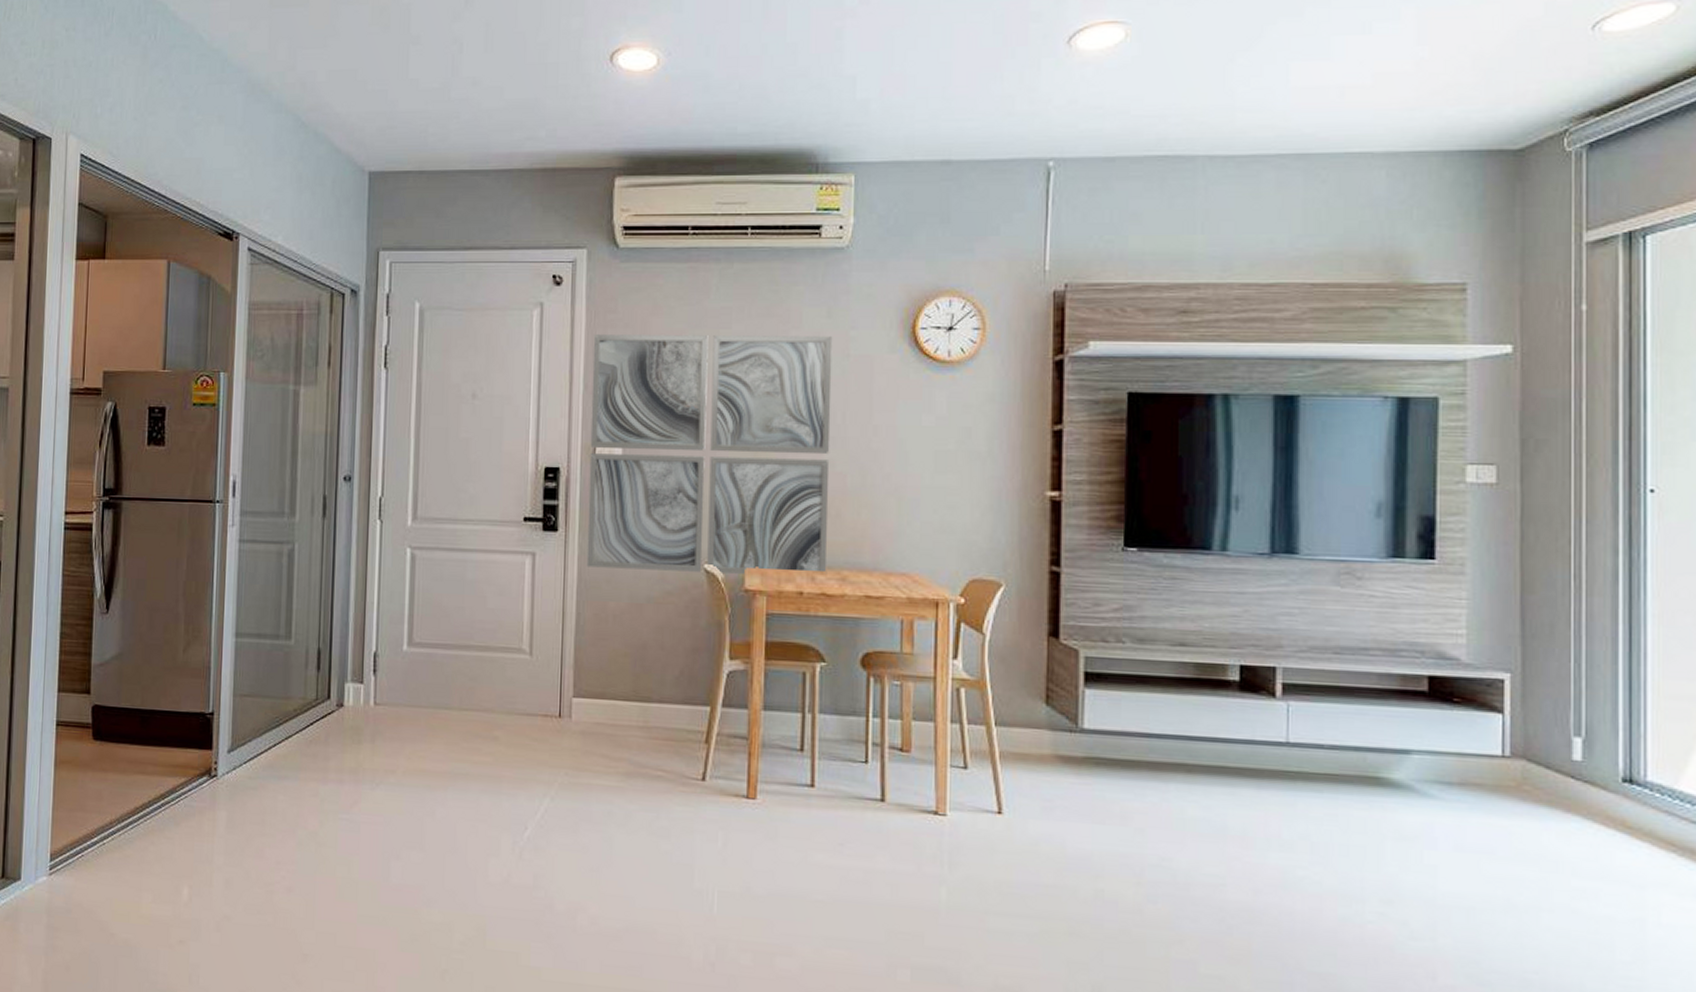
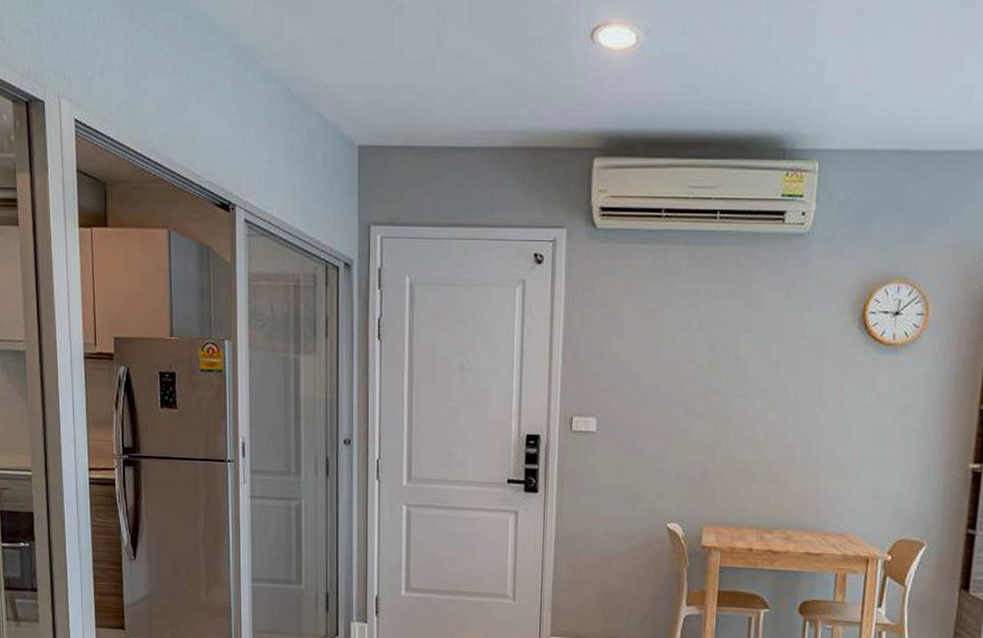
wall art: present [586,334,833,574] -> none [563,312,790,532]

